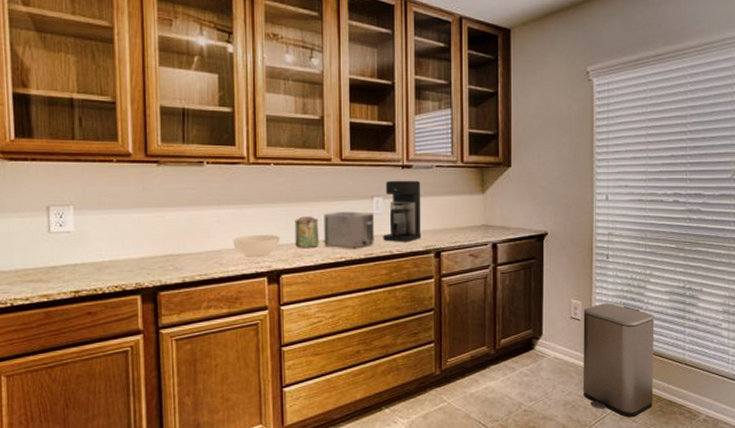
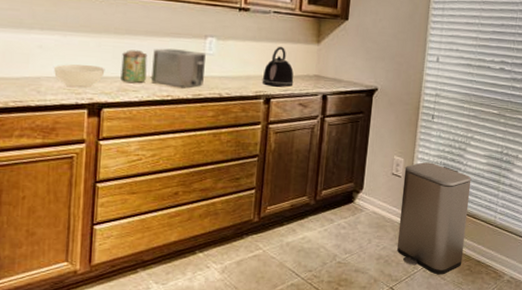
coffee maker: present [383,180,422,243] -> none [213,21,257,87]
kettle: none [431,199,462,240] -> present [262,46,294,88]

